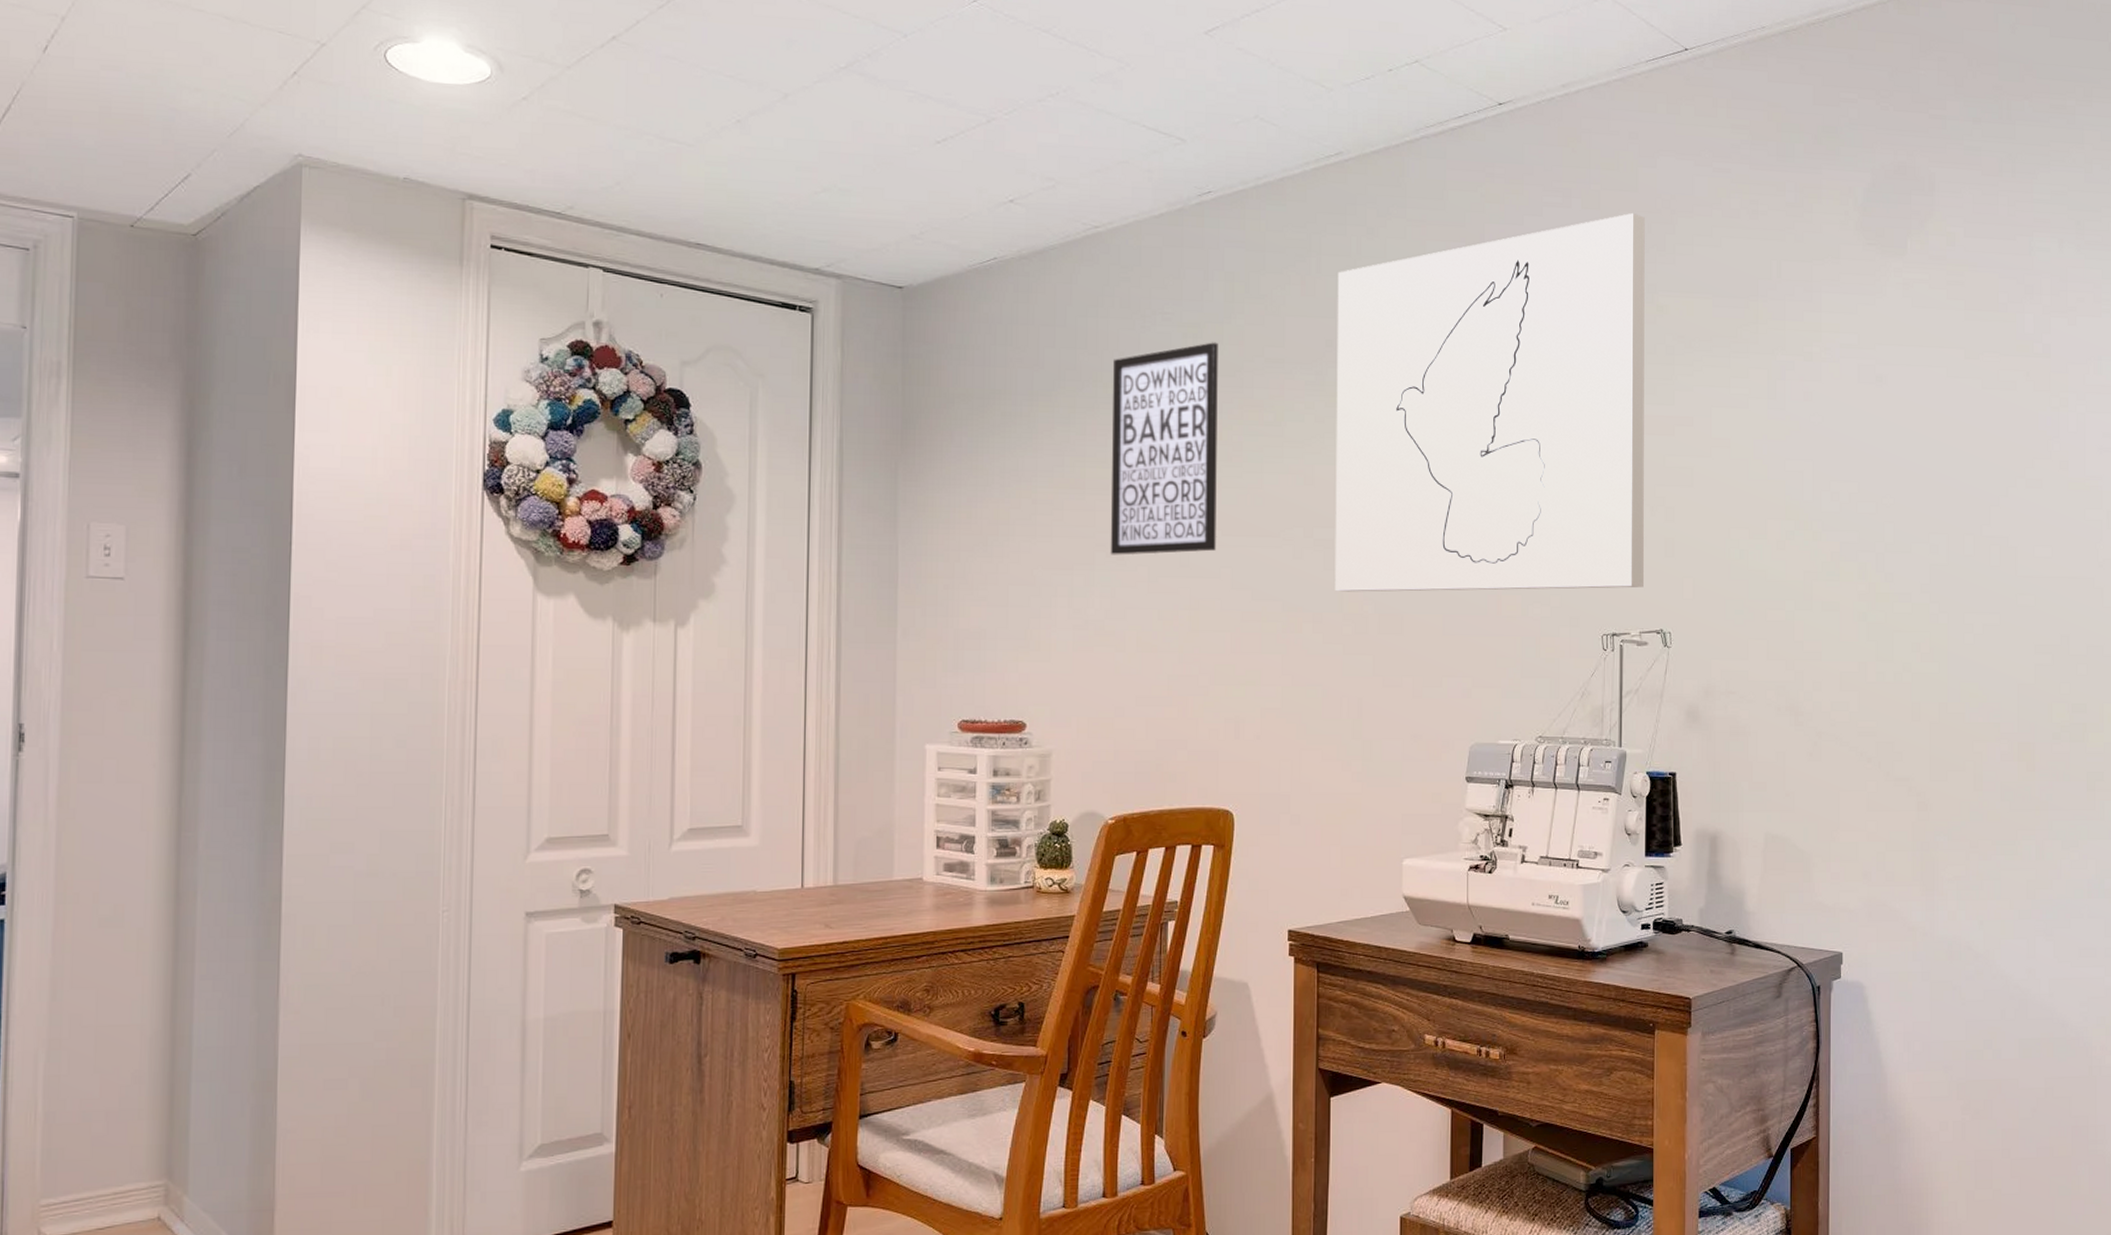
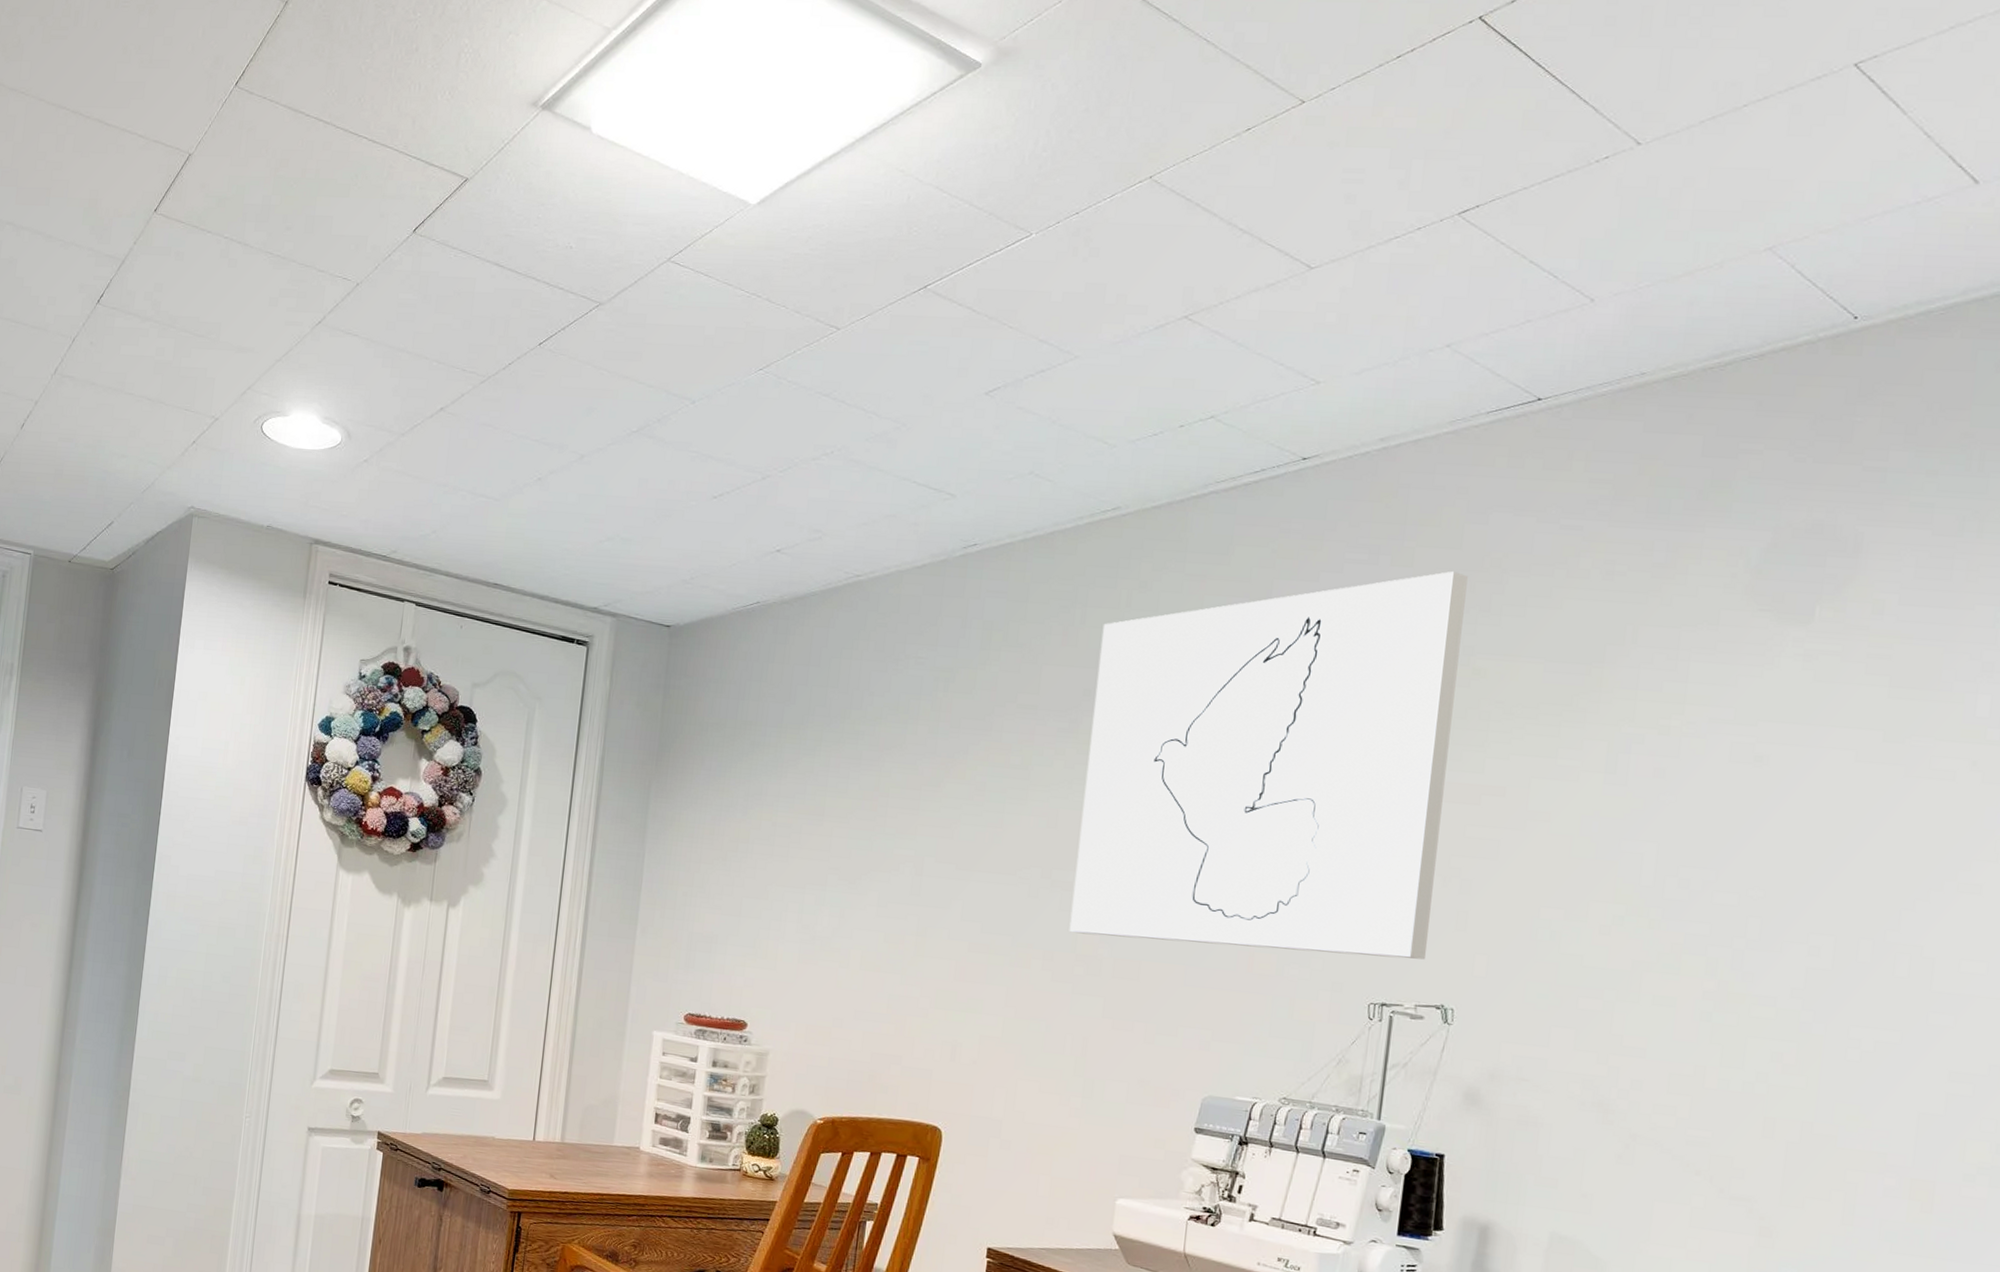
wall art: present [1110,342,1218,555] -> none [842,686,970,883]

